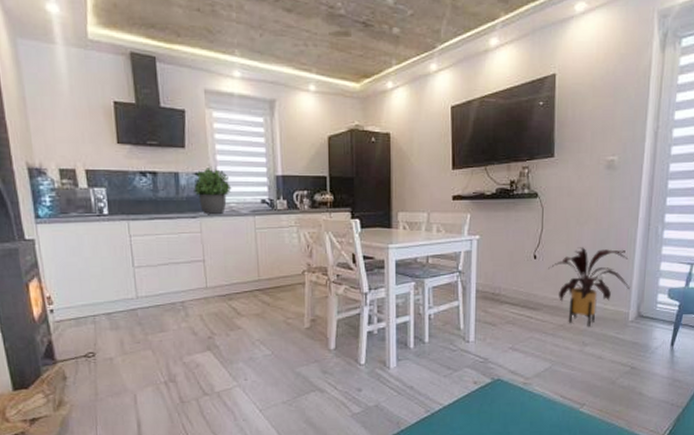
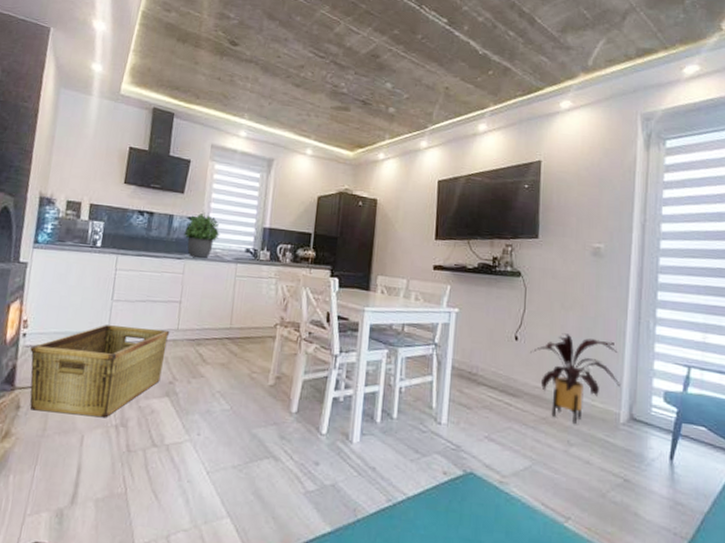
hamper: none [61,289,199,379] -> present [30,324,170,418]

